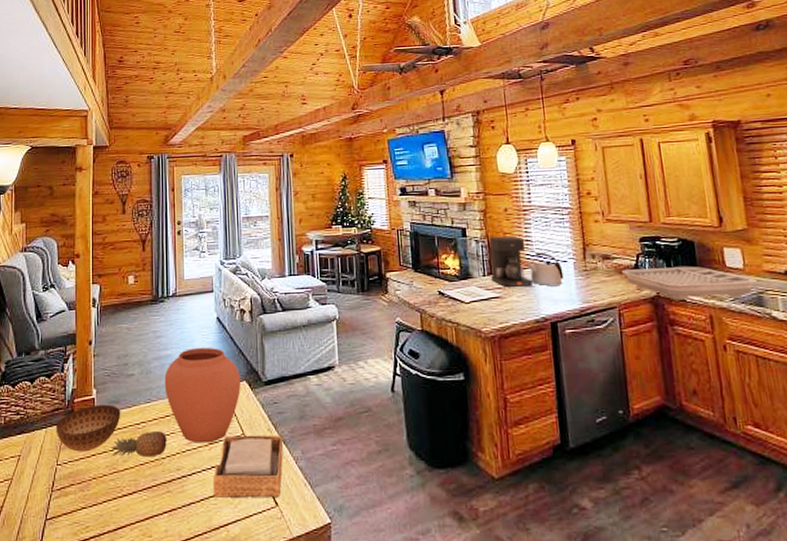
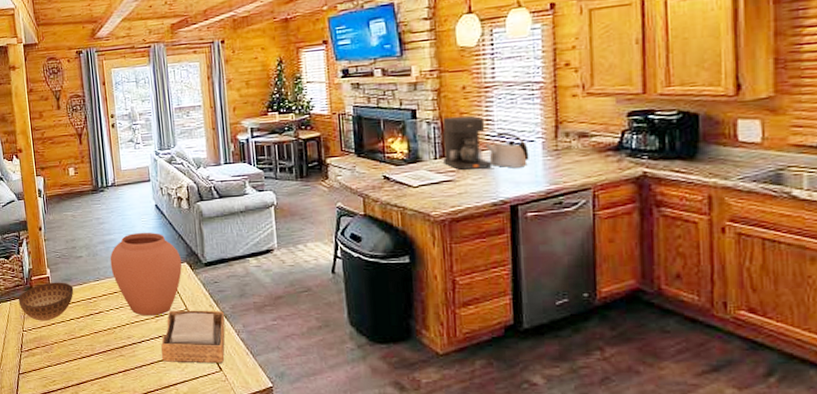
fruit: present [111,431,167,457] -> none [67,305,117,326]
dish rack: present [621,266,757,300] -> none [600,141,777,180]

